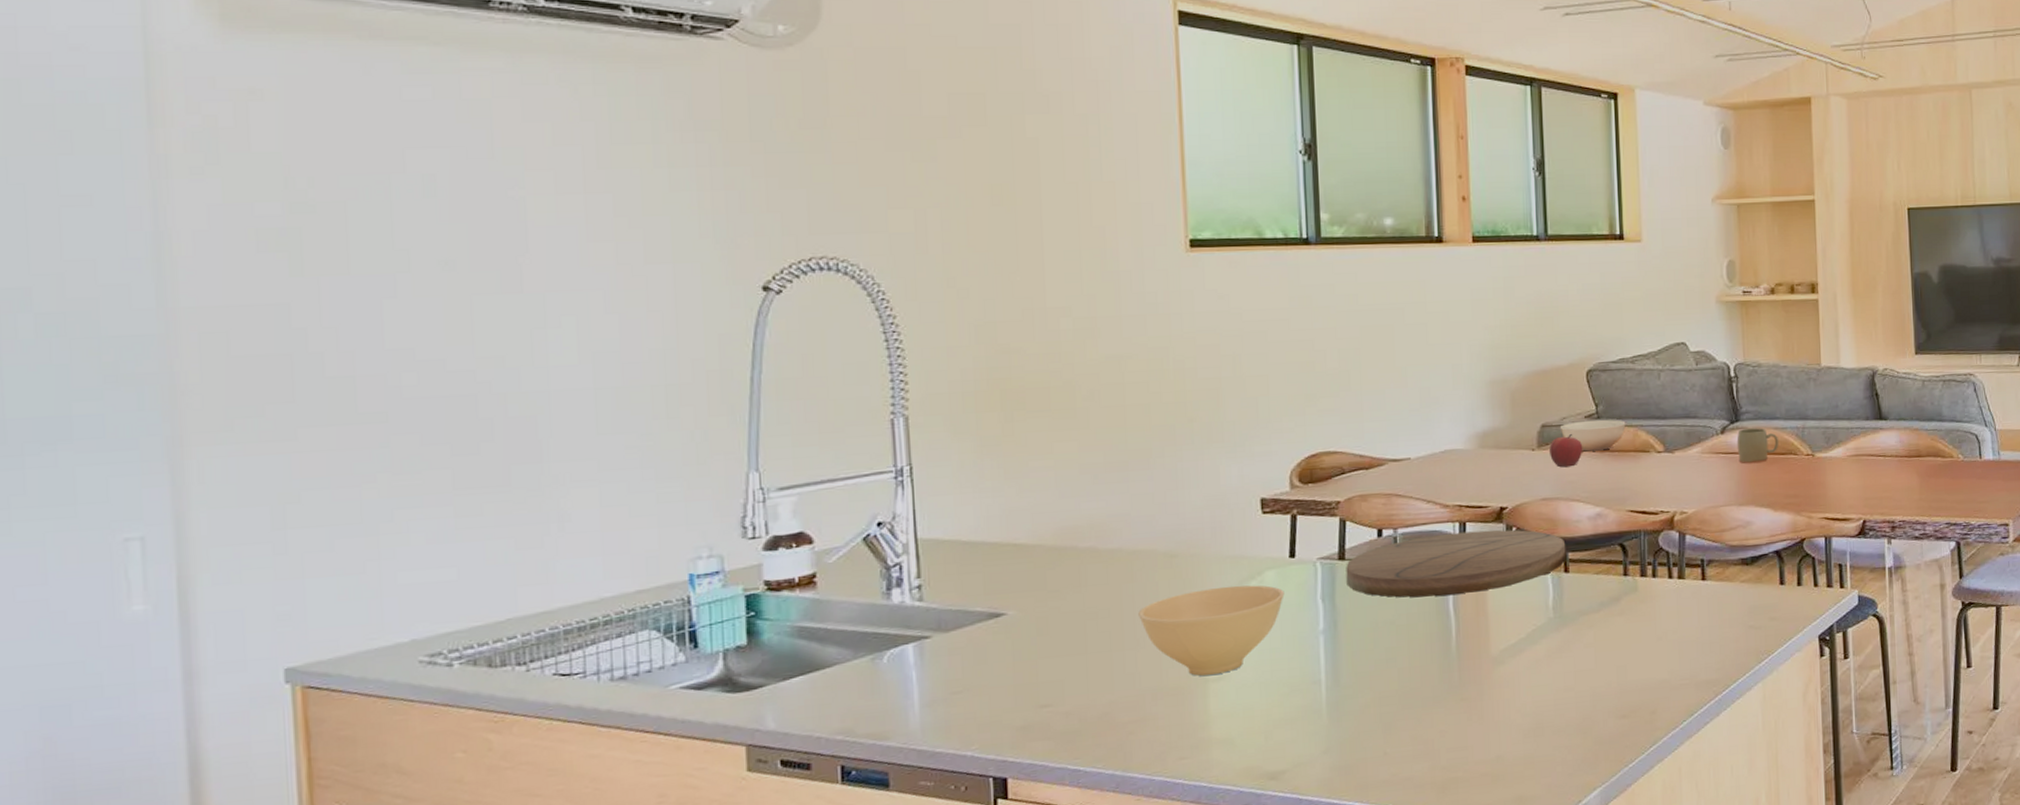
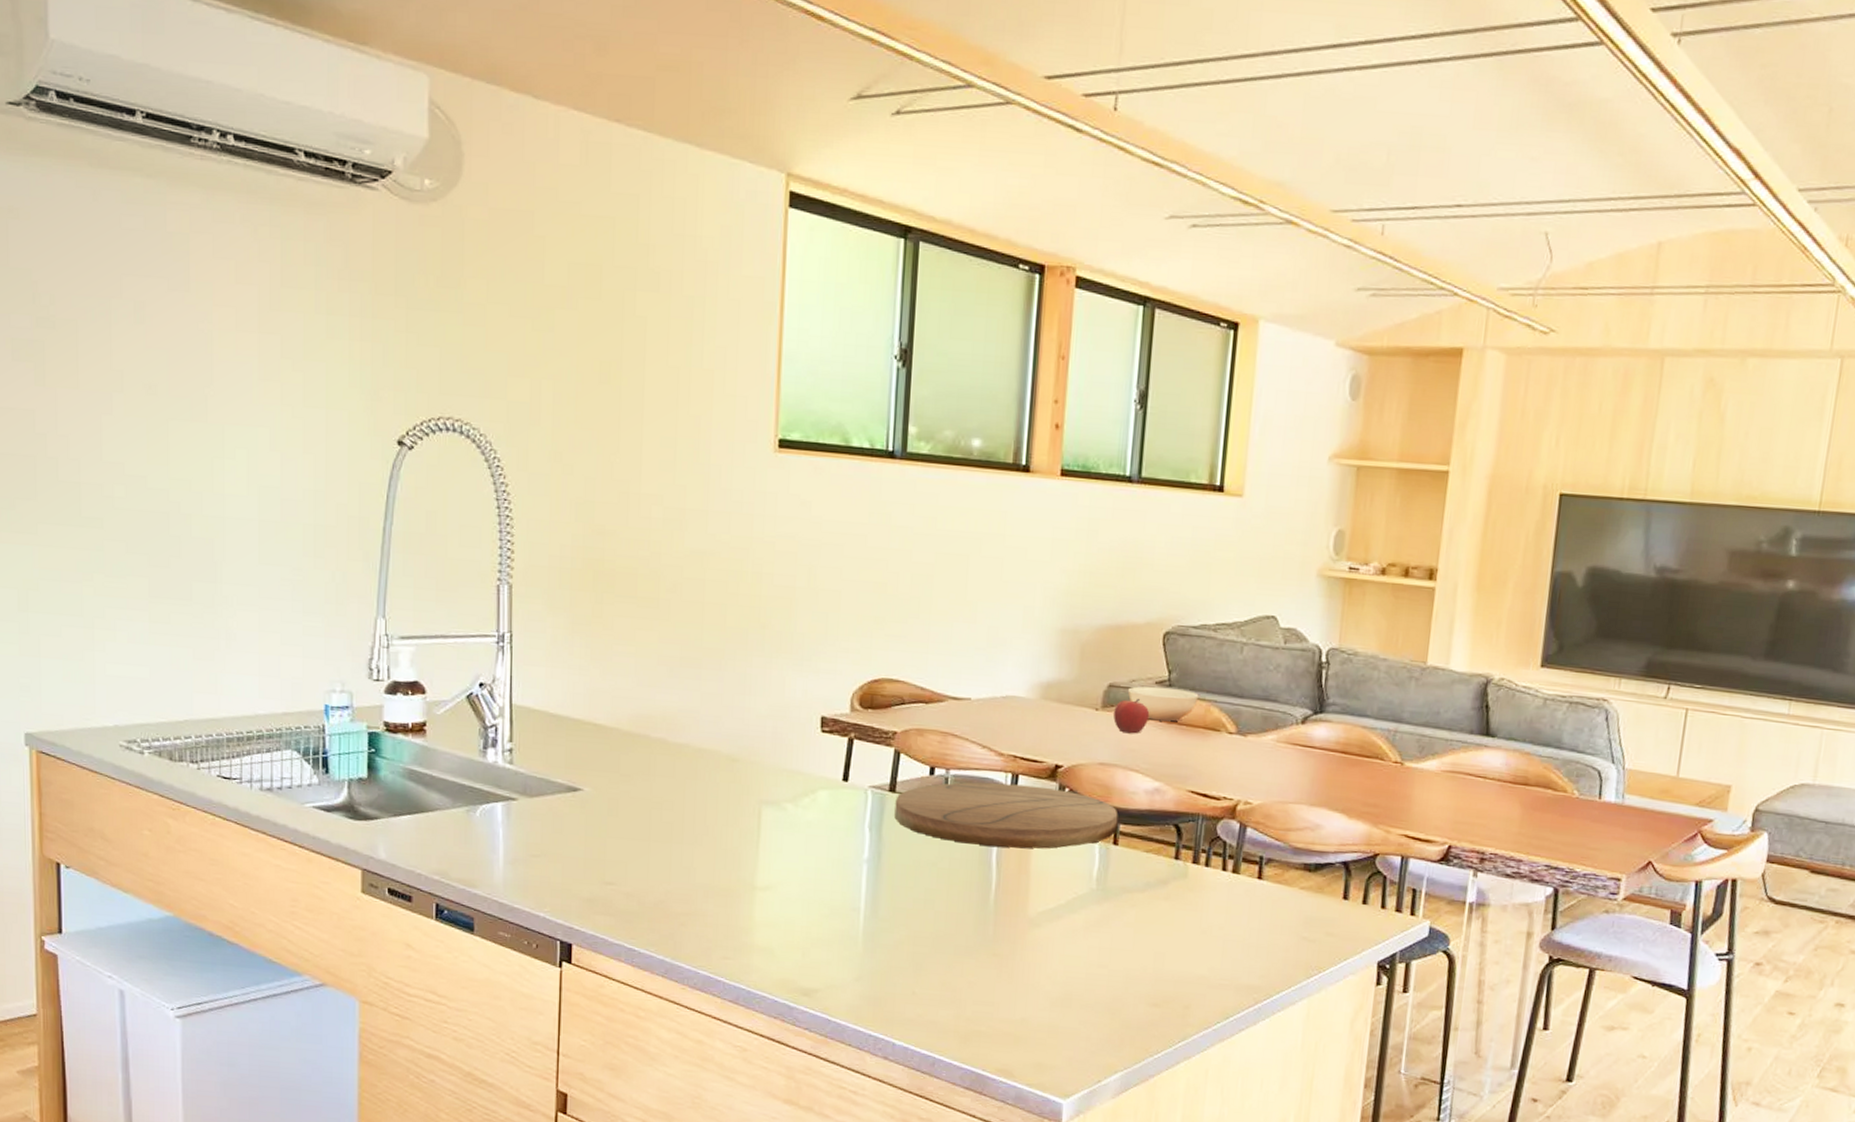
bowl: present [1138,585,1285,676] -> none [698,798,835,884]
mug: present [1736,428,1779,464] -> none [1317,722,1366,763]

